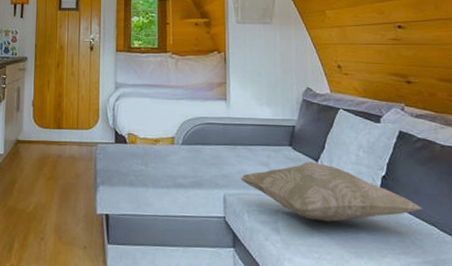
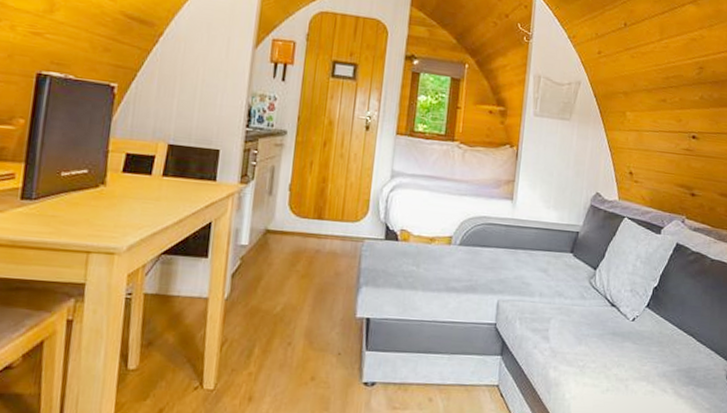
decorative pillow: present [240,162,423,222] -> none [516,270,686,331]

